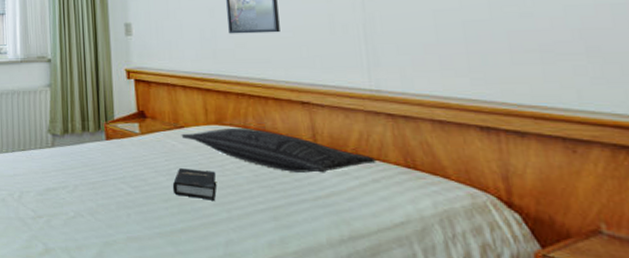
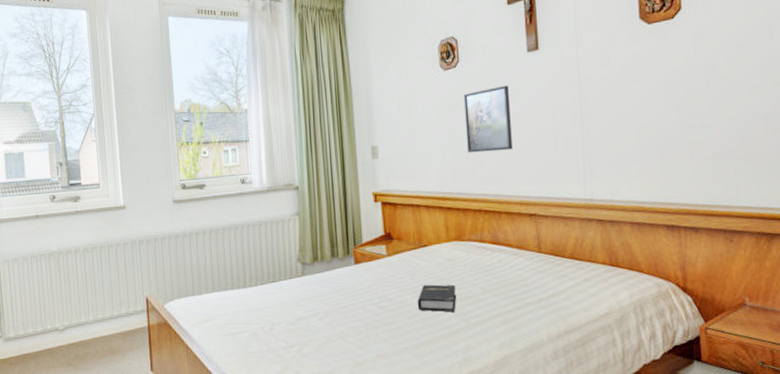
pillow: present [181,127,376,173] -> none [425,241,588,279]

